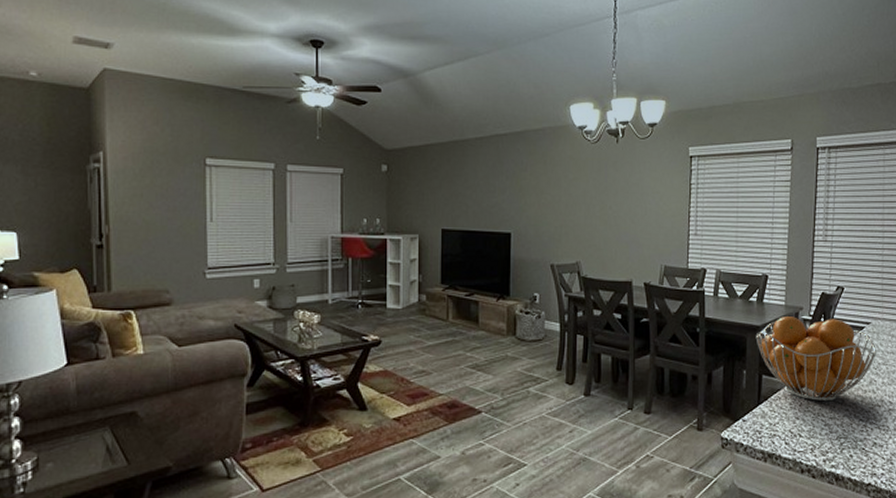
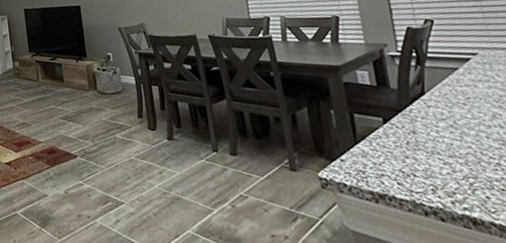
fruit basket: present [755,316,876,402] -> none [337,52,494,139]

